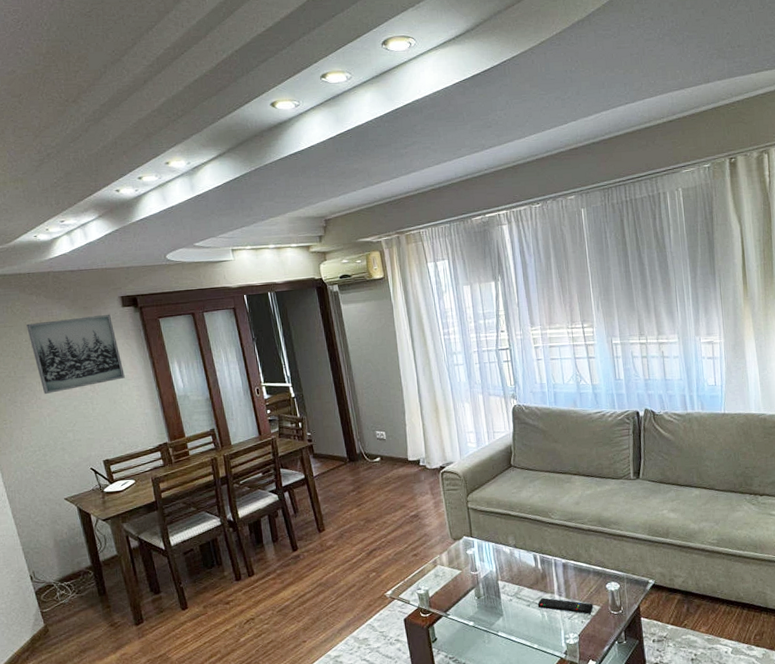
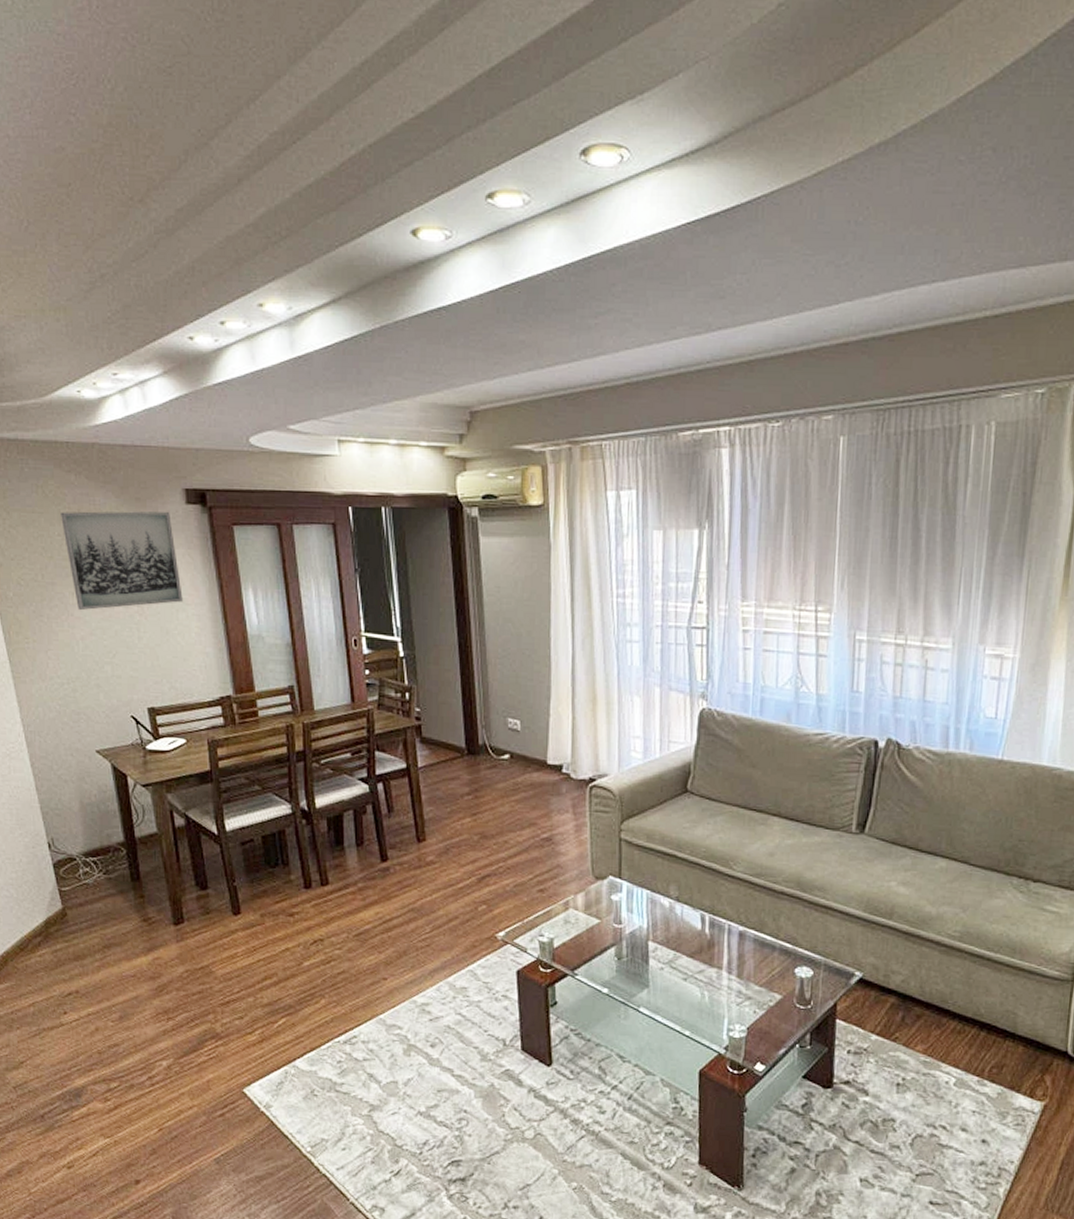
remote control: present [537,598,594,614] -> none [697,972,773,1003]

